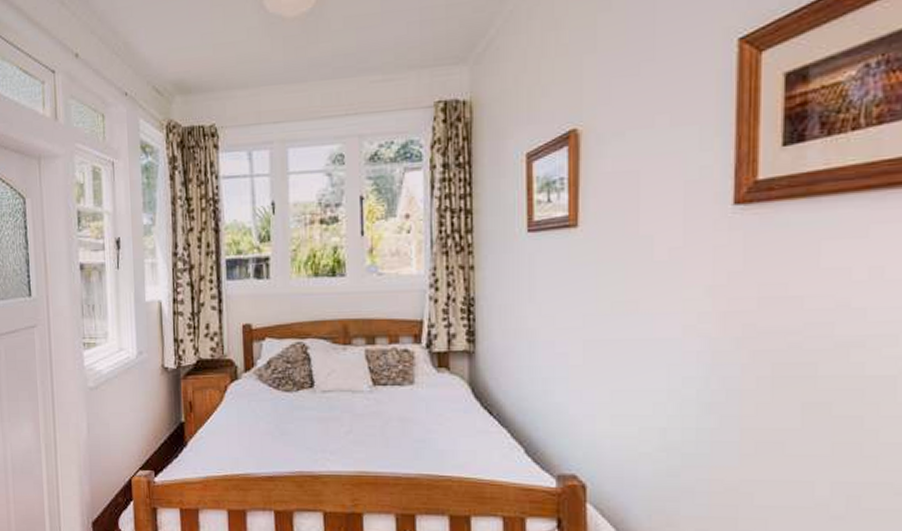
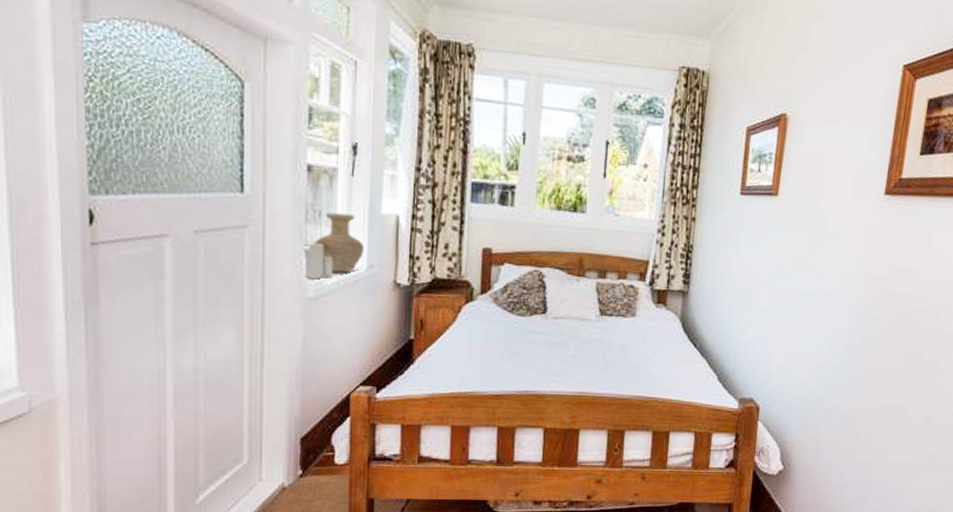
candle: none [82,333,108,370] -> present [304,241,333,280]
vase: none [91,305,133,361] -> present [315,212,364,273]

